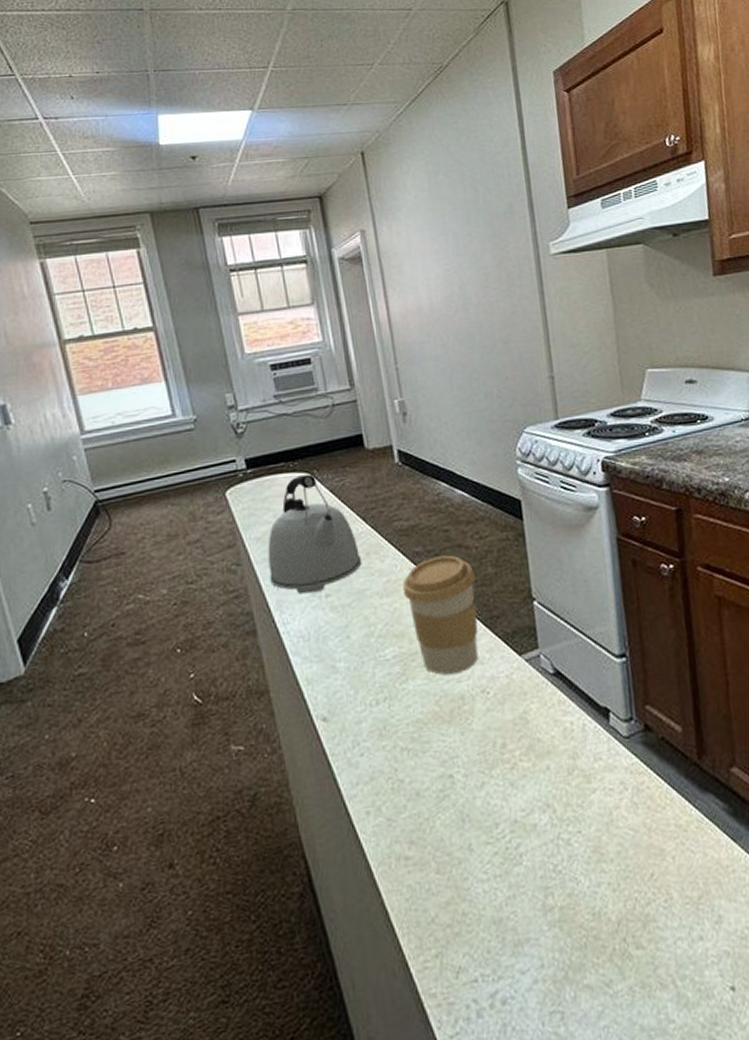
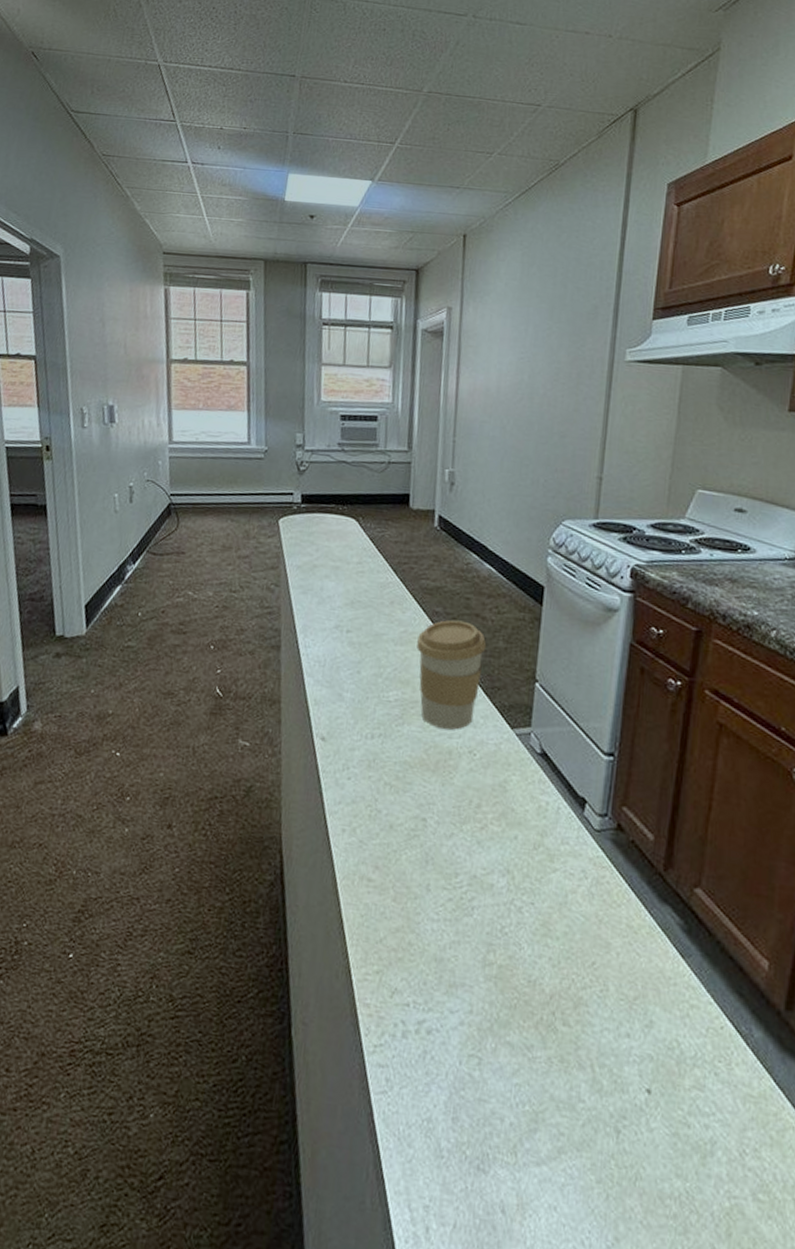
kettle: present [267,474,362,595] -> none [301,519,386,626]

